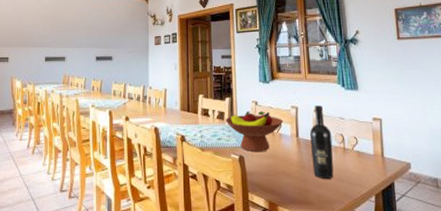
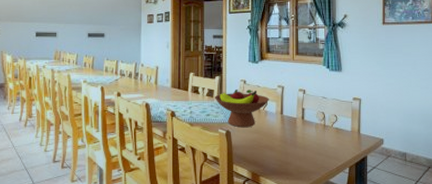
wine bottle: present [309,105,334,179] -> none [293,85,314,152]

